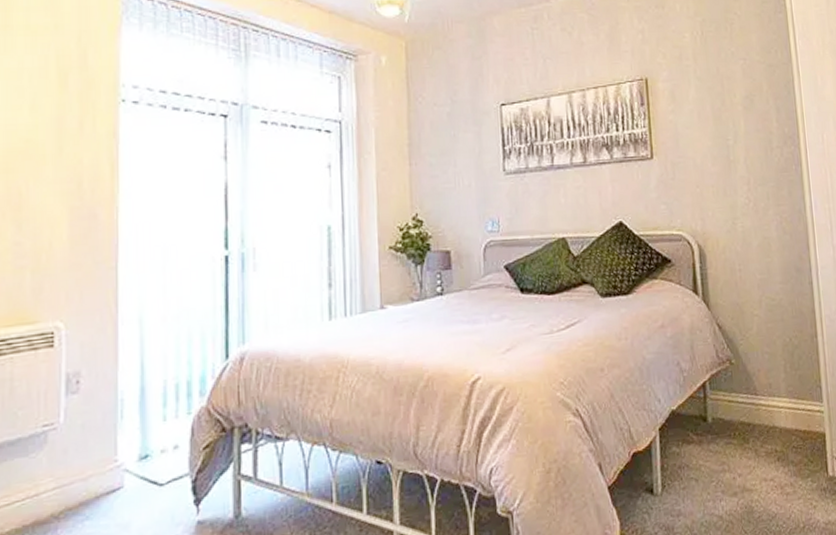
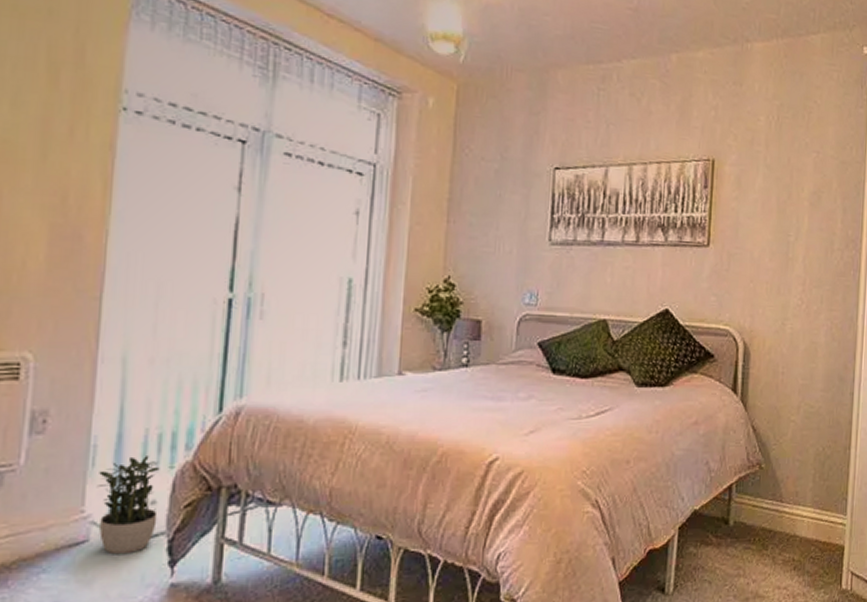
potted plant: none [126,405,181,499] -> present [96,456,160,555]

